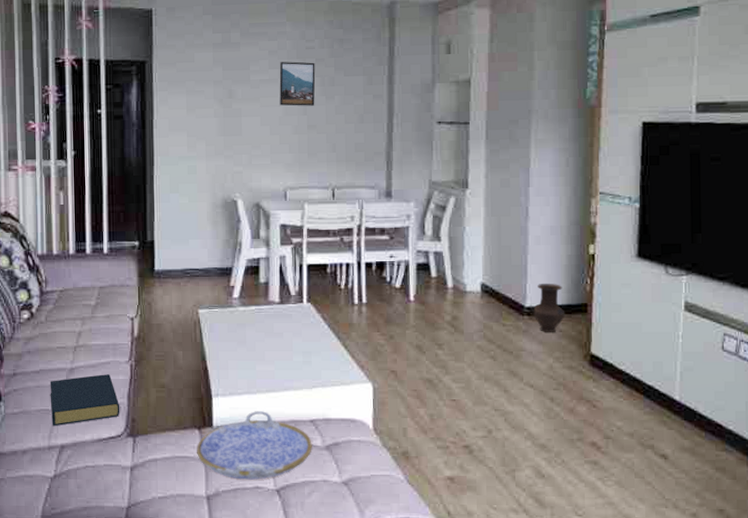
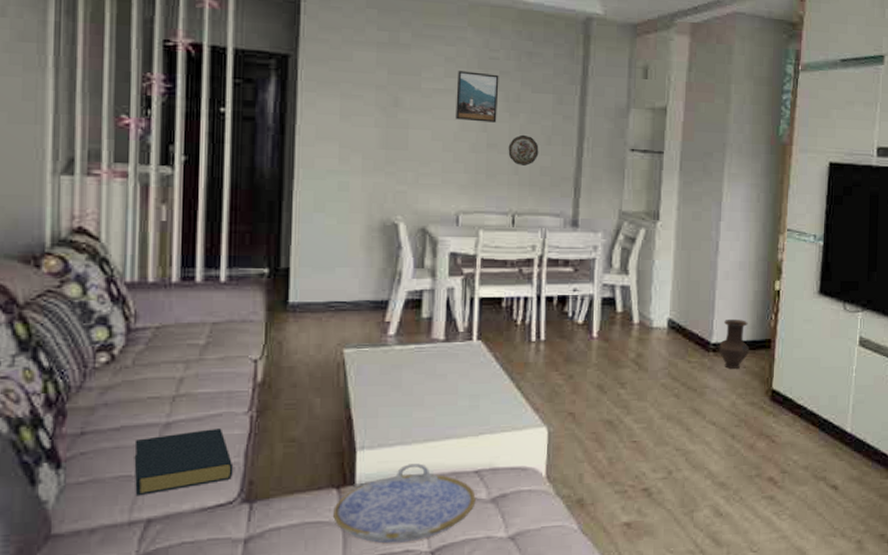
decorative plate: none [326,115,353,143] -> present [508,134,539,166]

